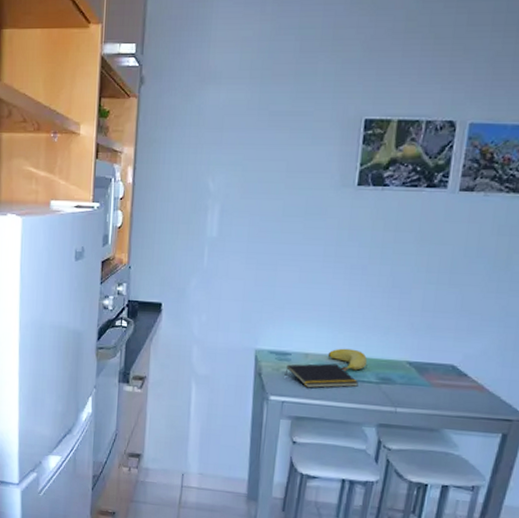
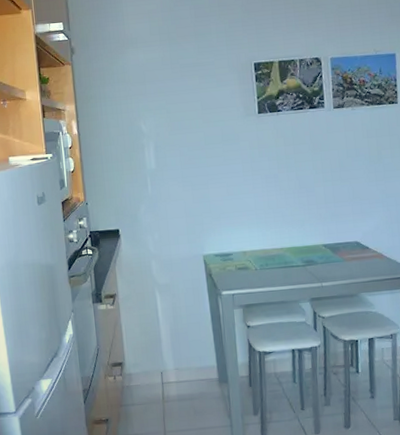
notepad: present [284,363,359,388] -> none [230,256,289,280]
banana: present [327,348,368,371] -> none [261,241,293,261]

